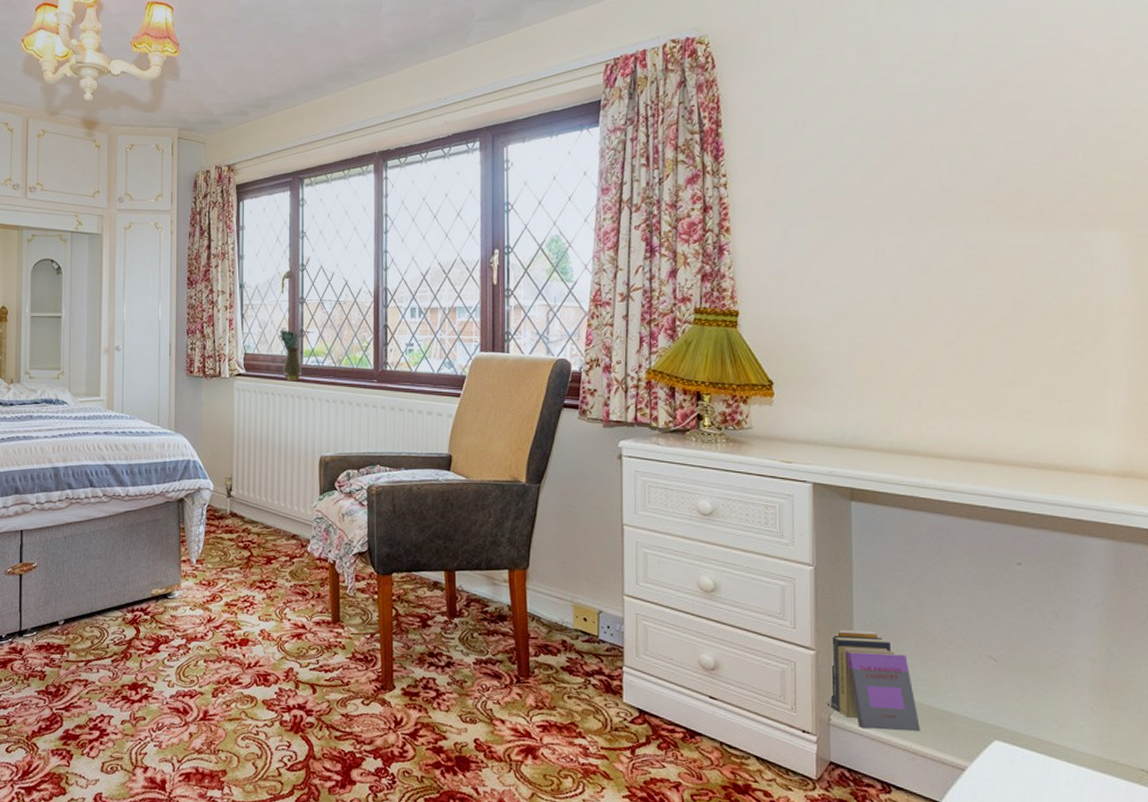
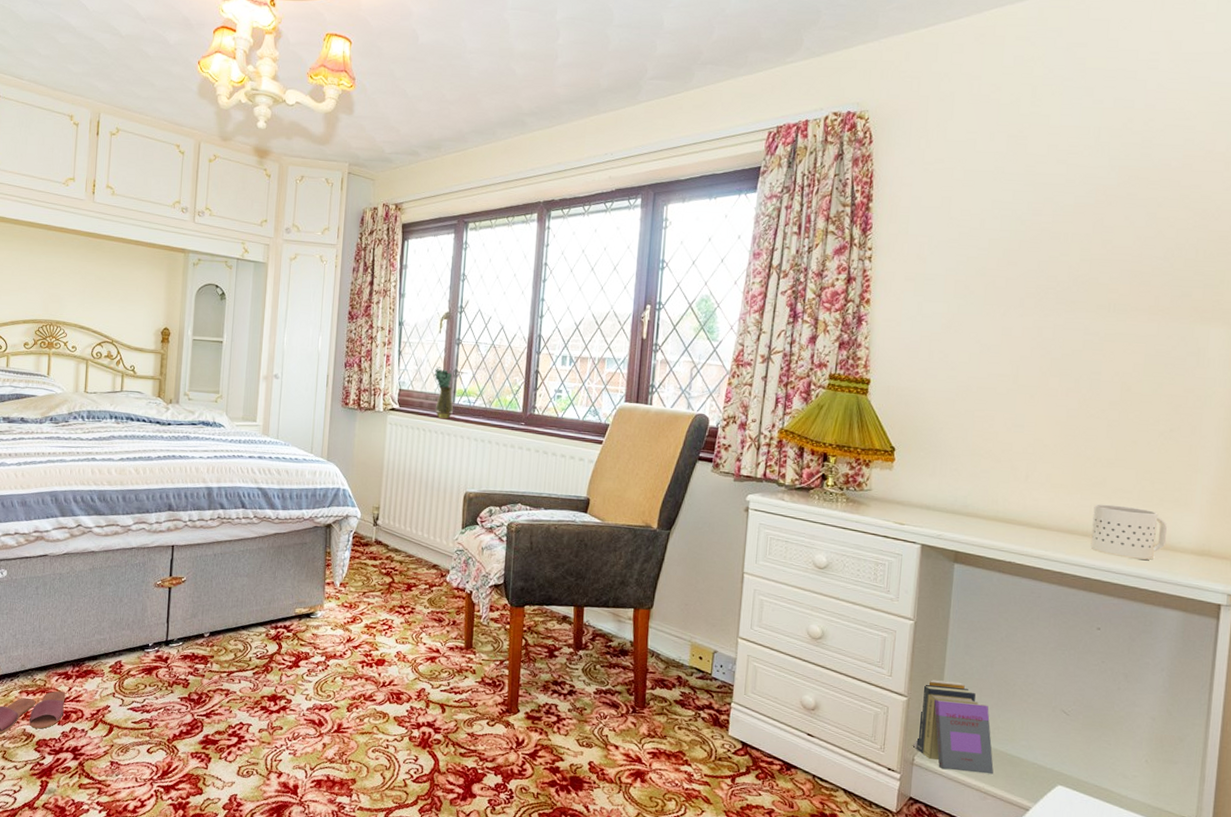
mug: none [997,428,1083,485] -> present [1090,504,1168,560]

